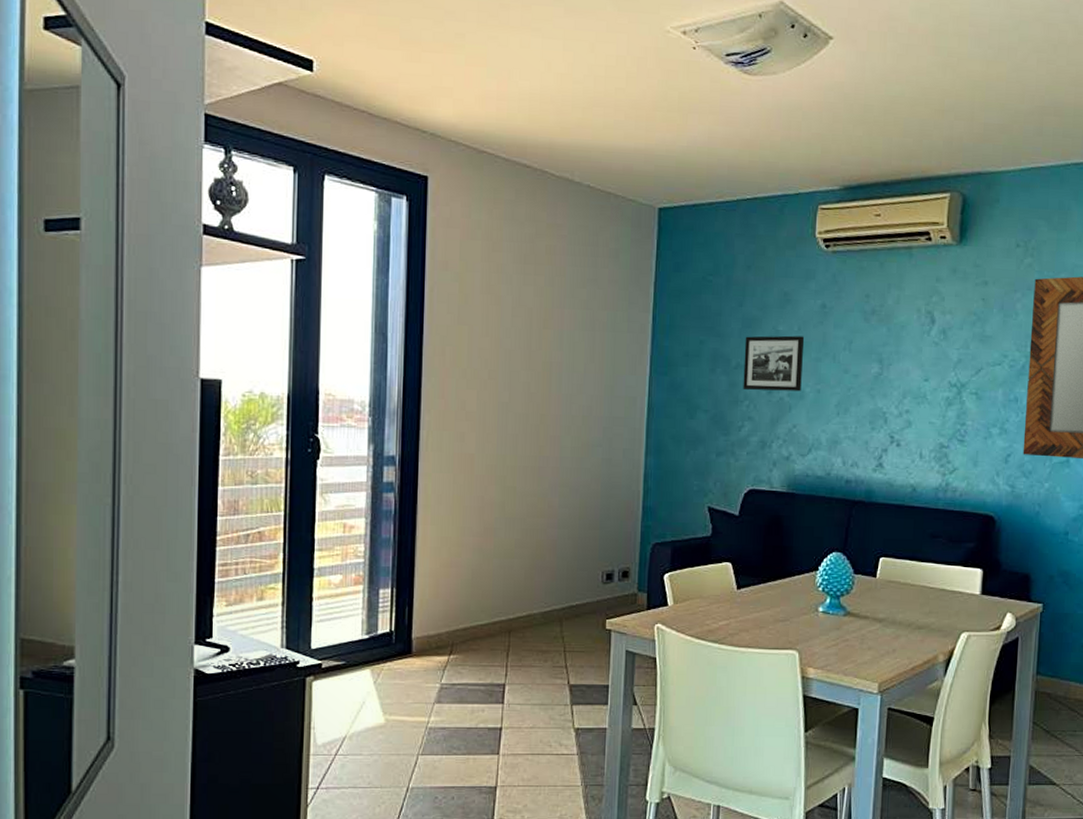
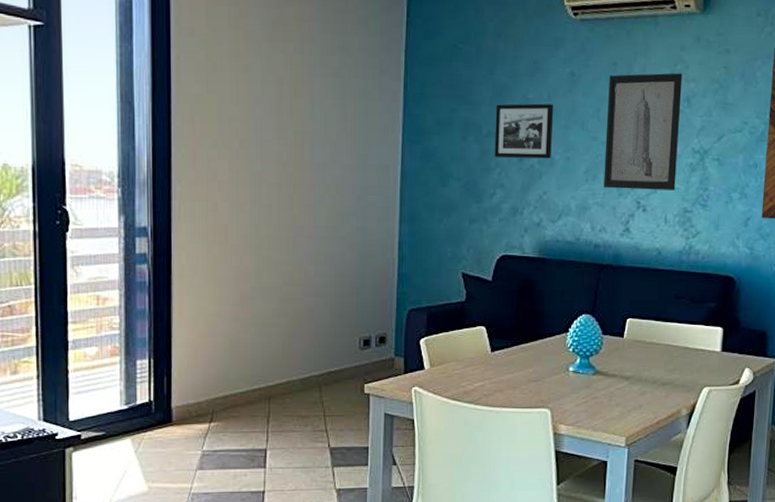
wall art: none [855,304,938,425] -> present [603,73,683,190]

